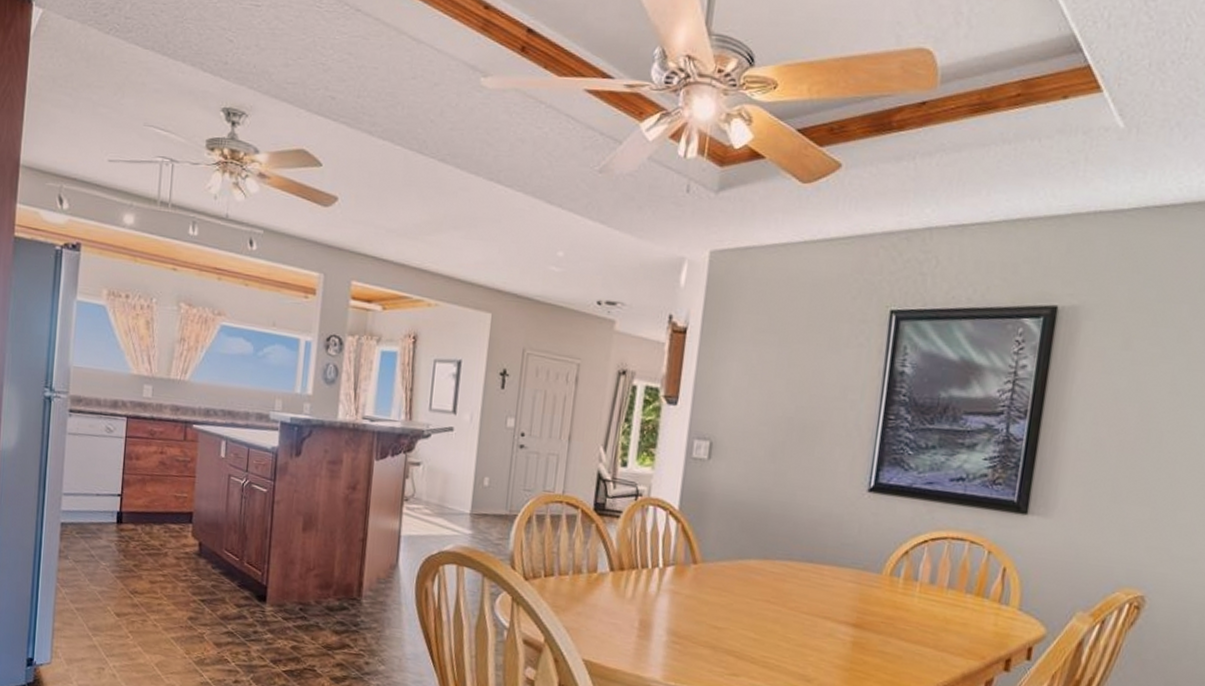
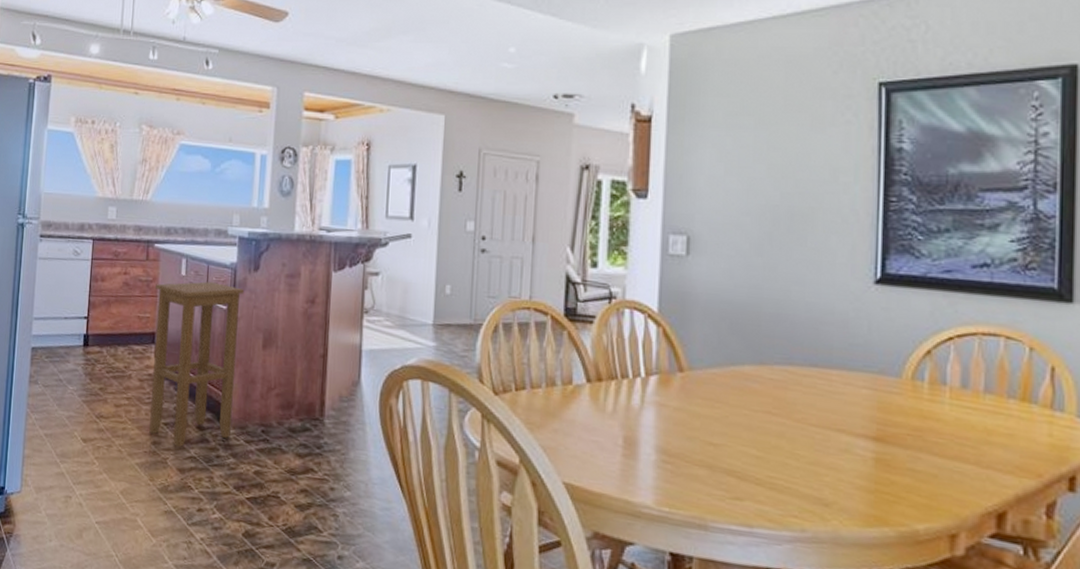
stool: none [186,464,286,623] -> present [149,281,245,448]

